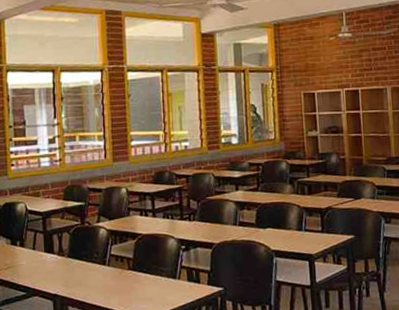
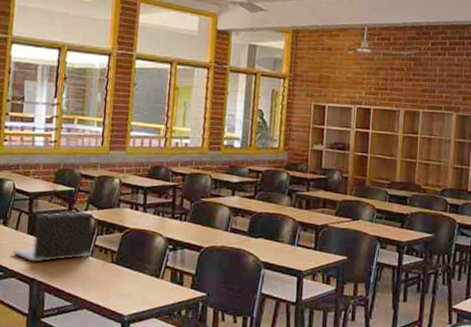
laptop: none [33,223,107,279] -> present [13,212,93,262]

